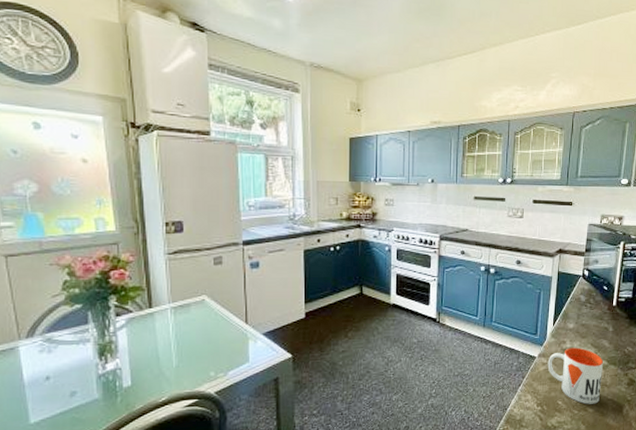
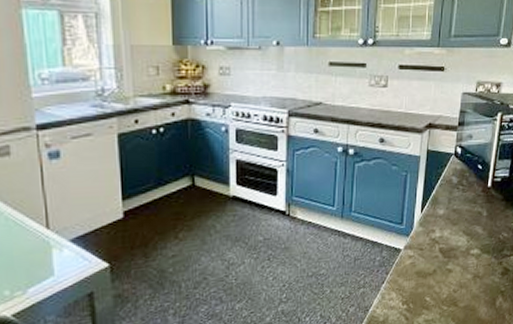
mug: present [547,347,604,405] -> none [414,236,477,299]

